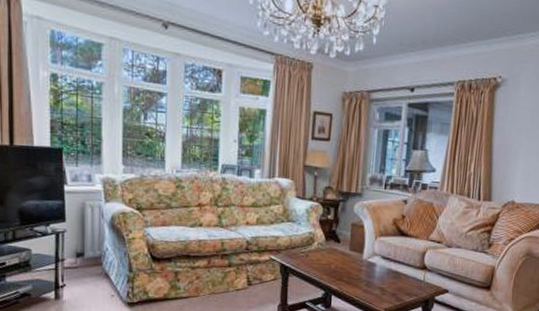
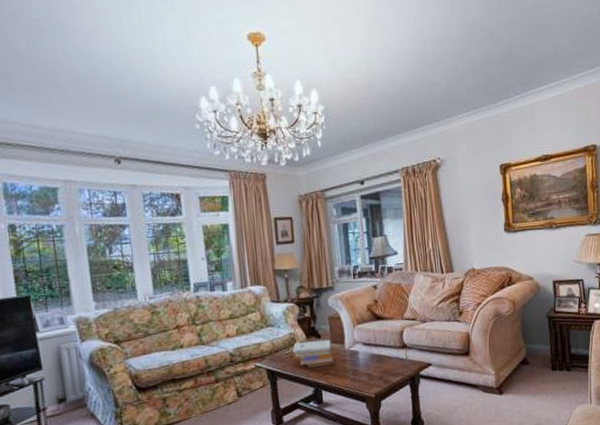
books: none [309,243,350,272] -> present [292,339,334,369]

